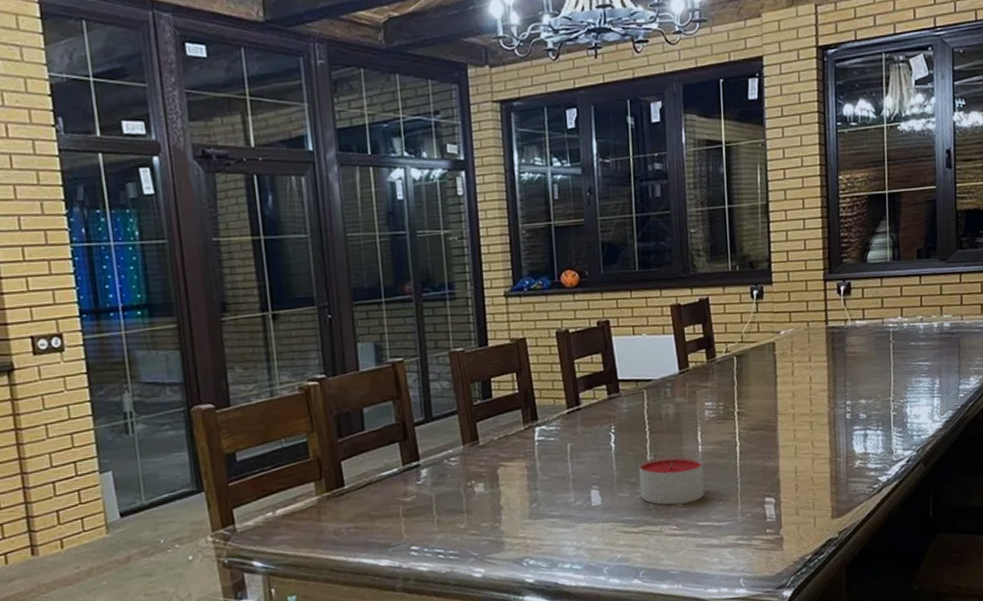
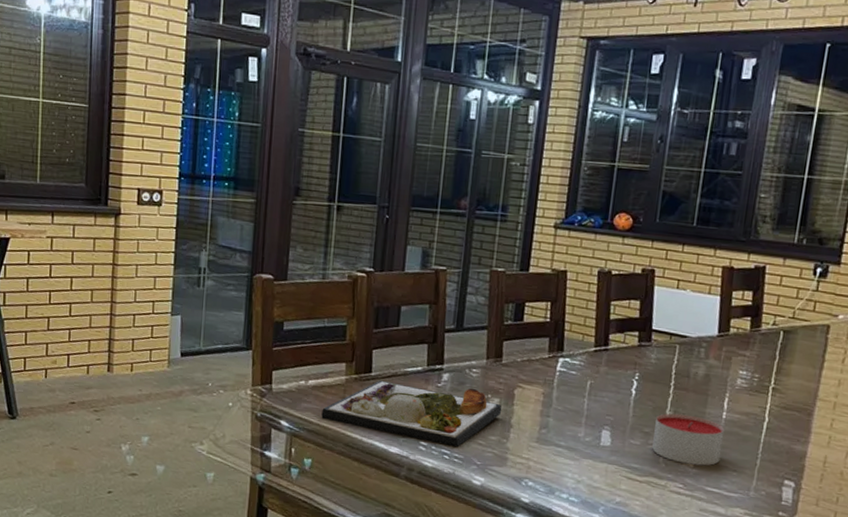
dinner plate: none [297,477,489,549] -> present [321,380,502,448]

